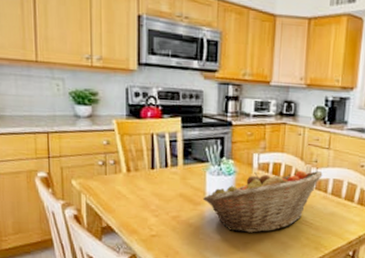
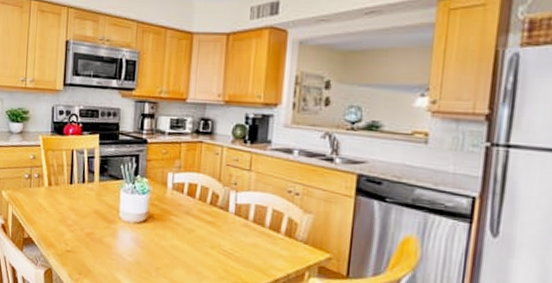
fruit basket: present [203,170,323,233] -> none [117,193,243,259]

